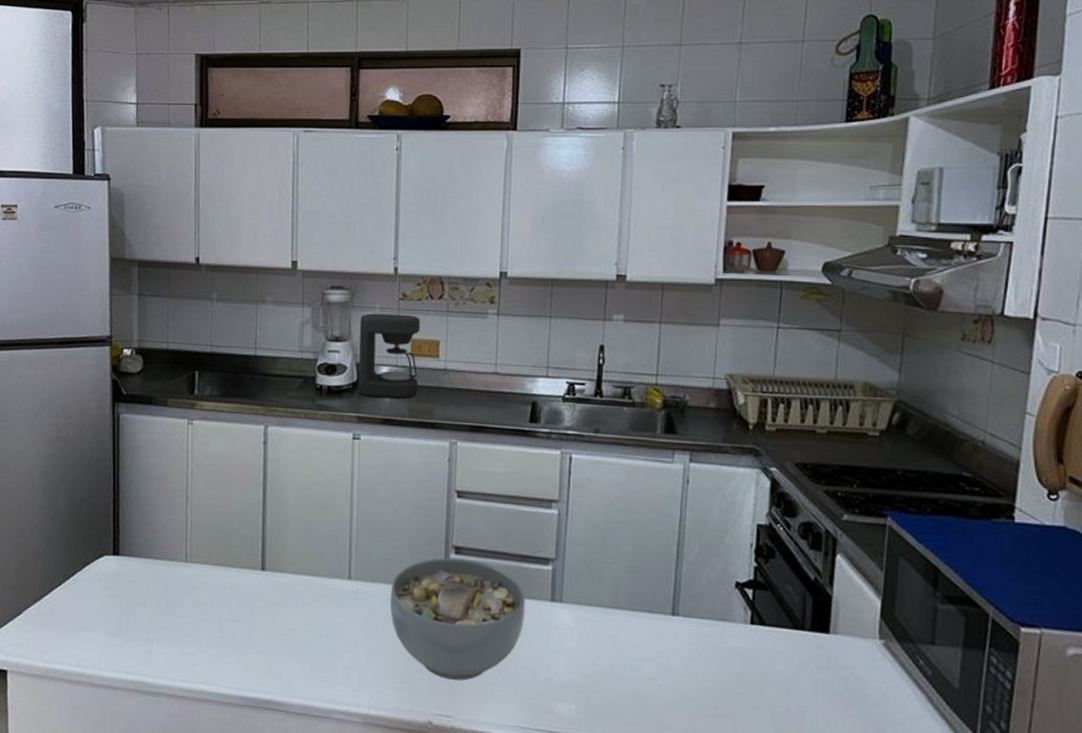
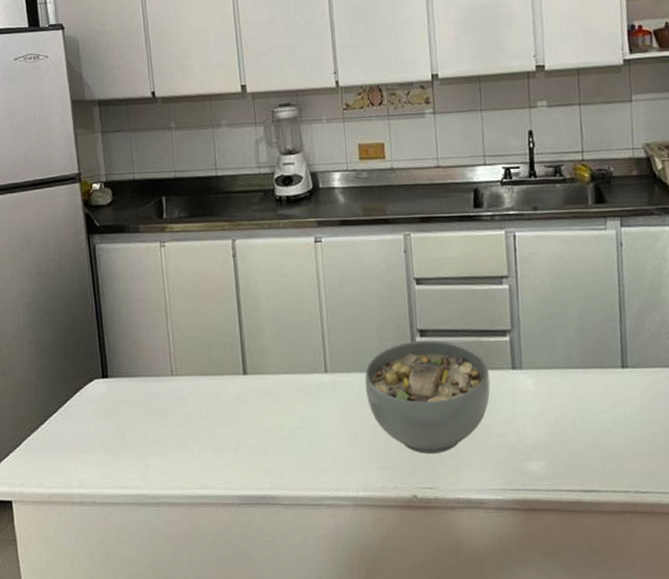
coffee maker: present [358,313,421,399] -> none [309,122,369,202]

